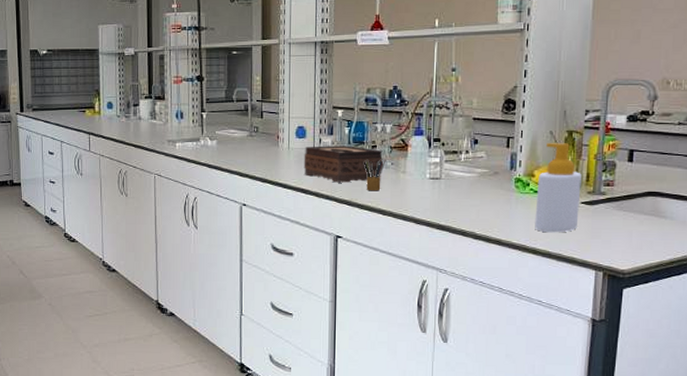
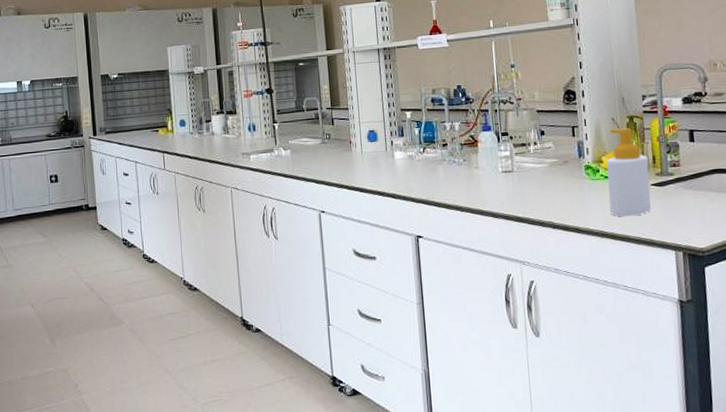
tissue box: present [304,146,383,183] -> none [377,145,456,183]
pencil box: present [363,159,386,191] -> none [436,156,458,189]

